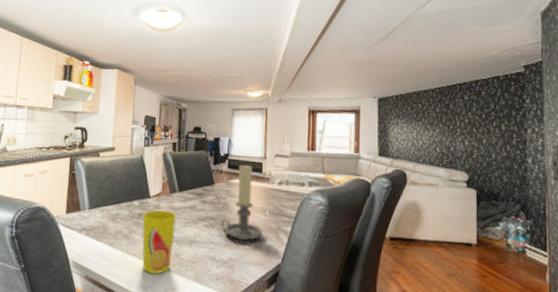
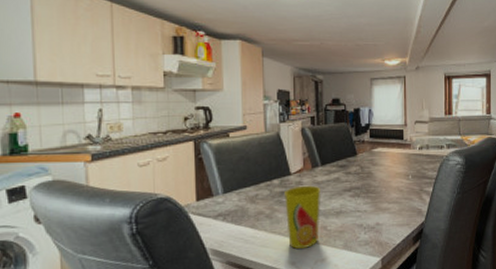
candle holder: present [221,164,264,241] -> none [366,132,407,205]

